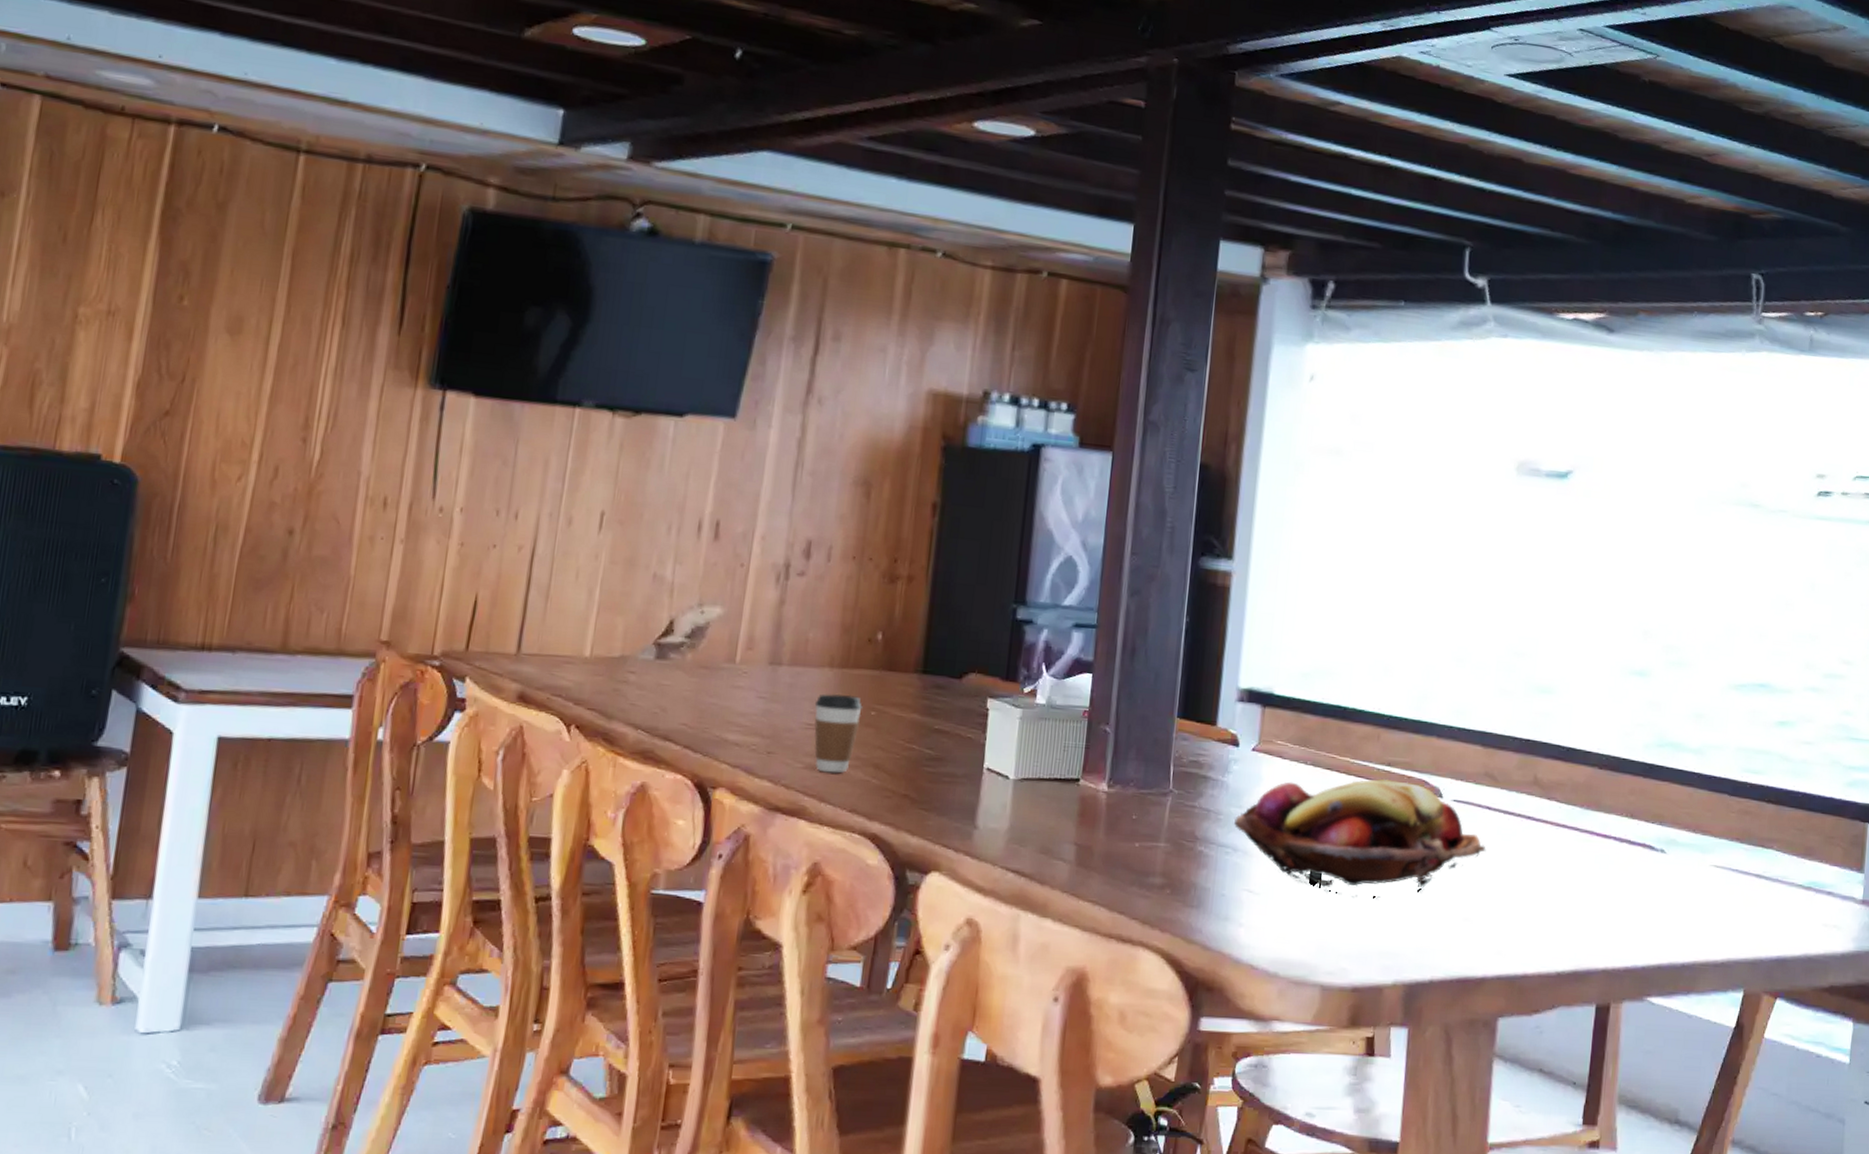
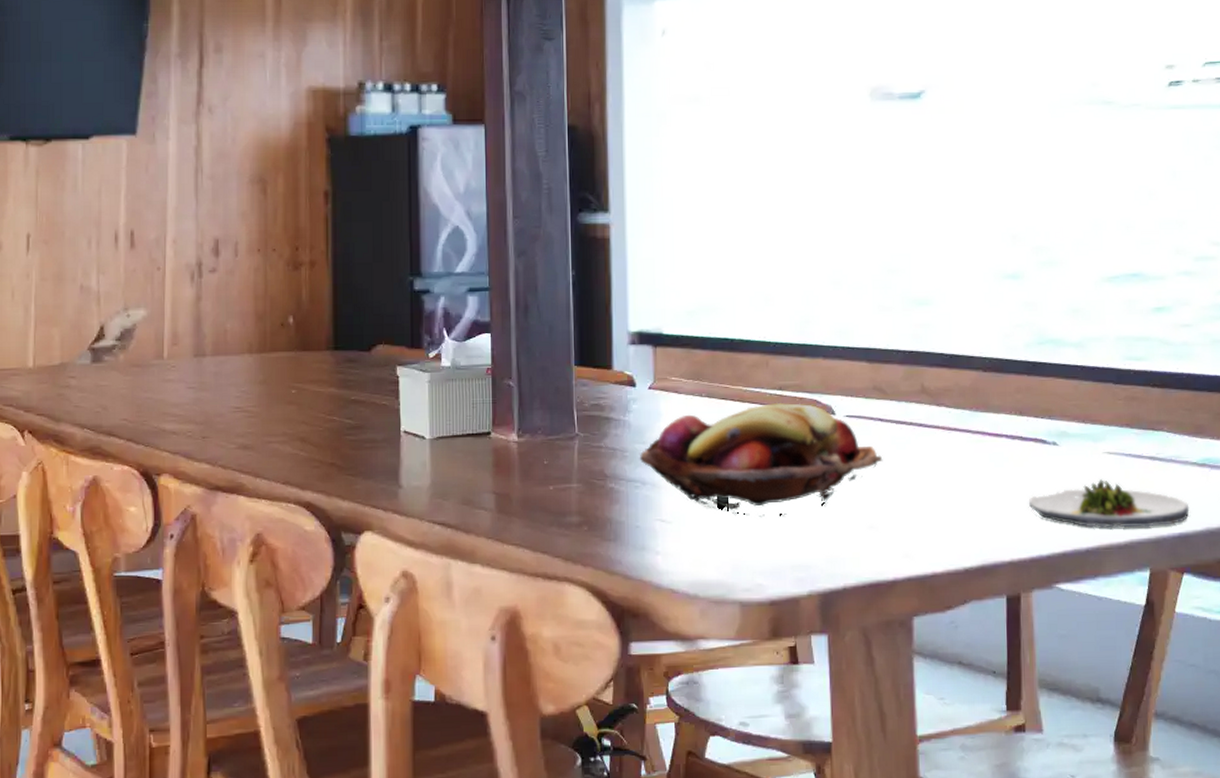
coffee cup: present [814,693,863,774] -> none [239,376,283,450]
salad plate: none [1630,892,1790,947] -> present [1029,478,1190,528]

